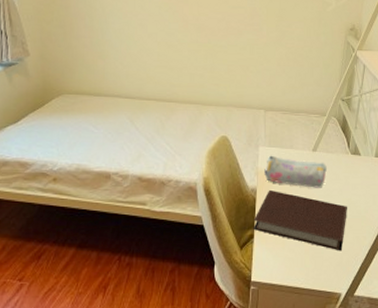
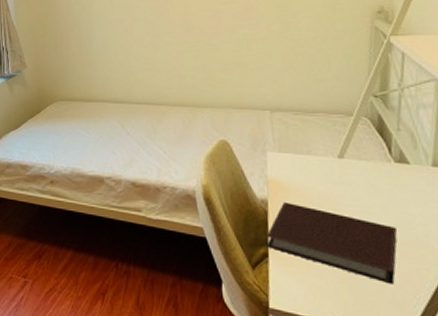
pencil case: present [264,155,327,188] -> none [276,162,361,203]

